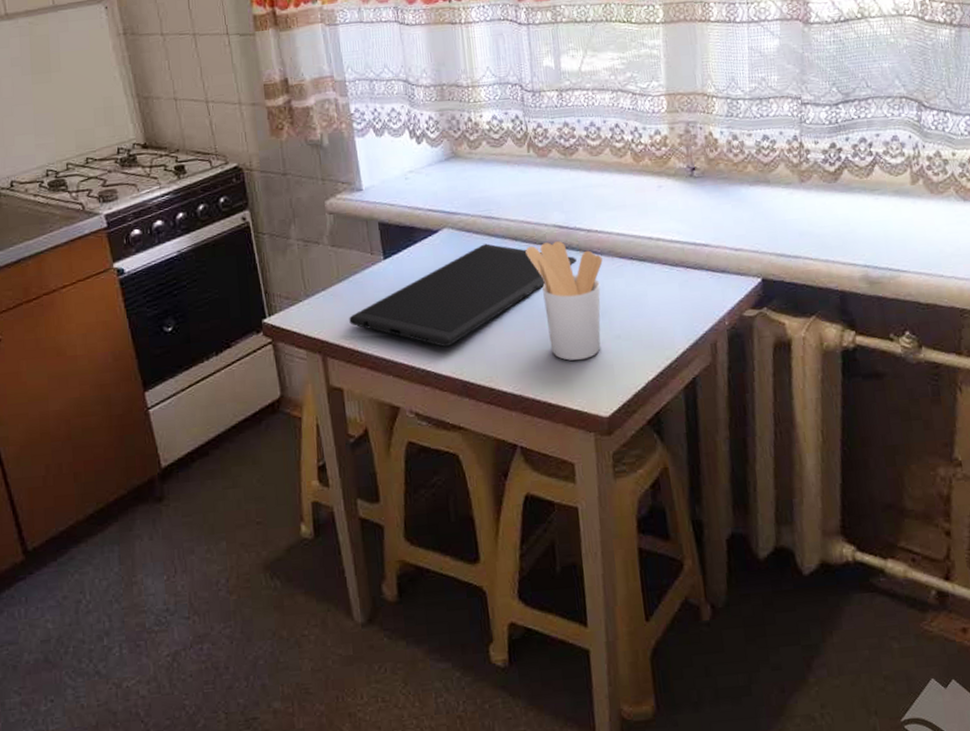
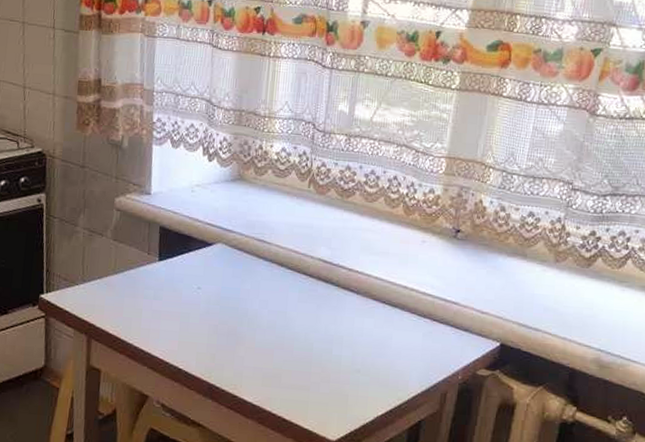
cutting board: present [349,243,576,348] -> none [117,264,334,351]
utensil holder: present [525,241,603,361] -> none [288,273,358,385]

